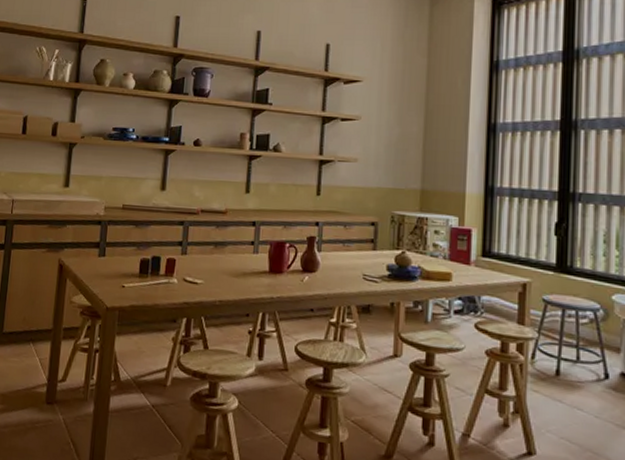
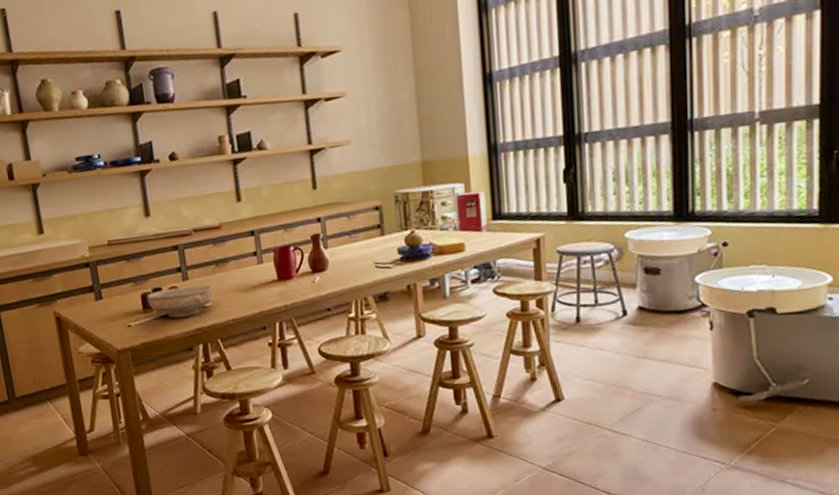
ceramic bowl: none [145,259,208,289] -> present [146,284,215,318]

